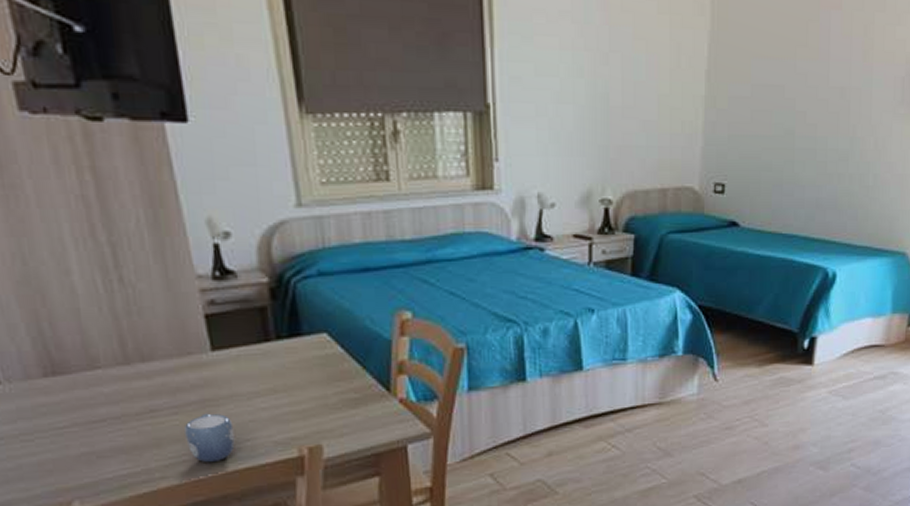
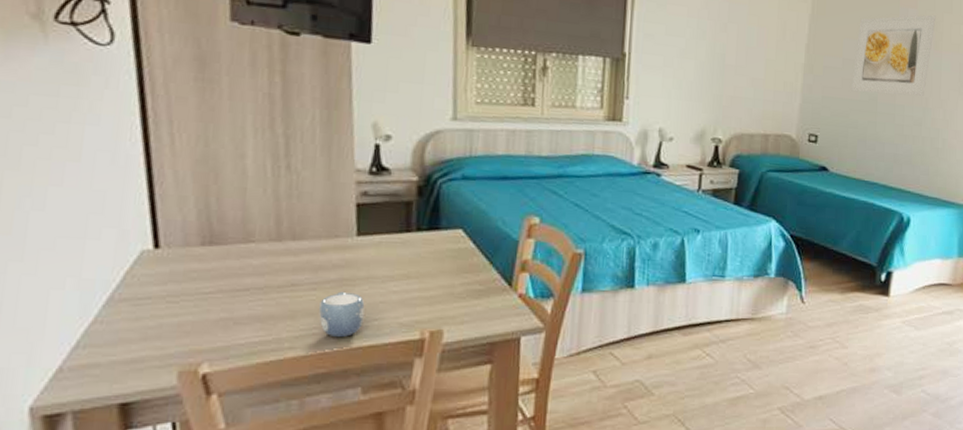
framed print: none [763,16,865,126] -> present [851,15,936,96]

